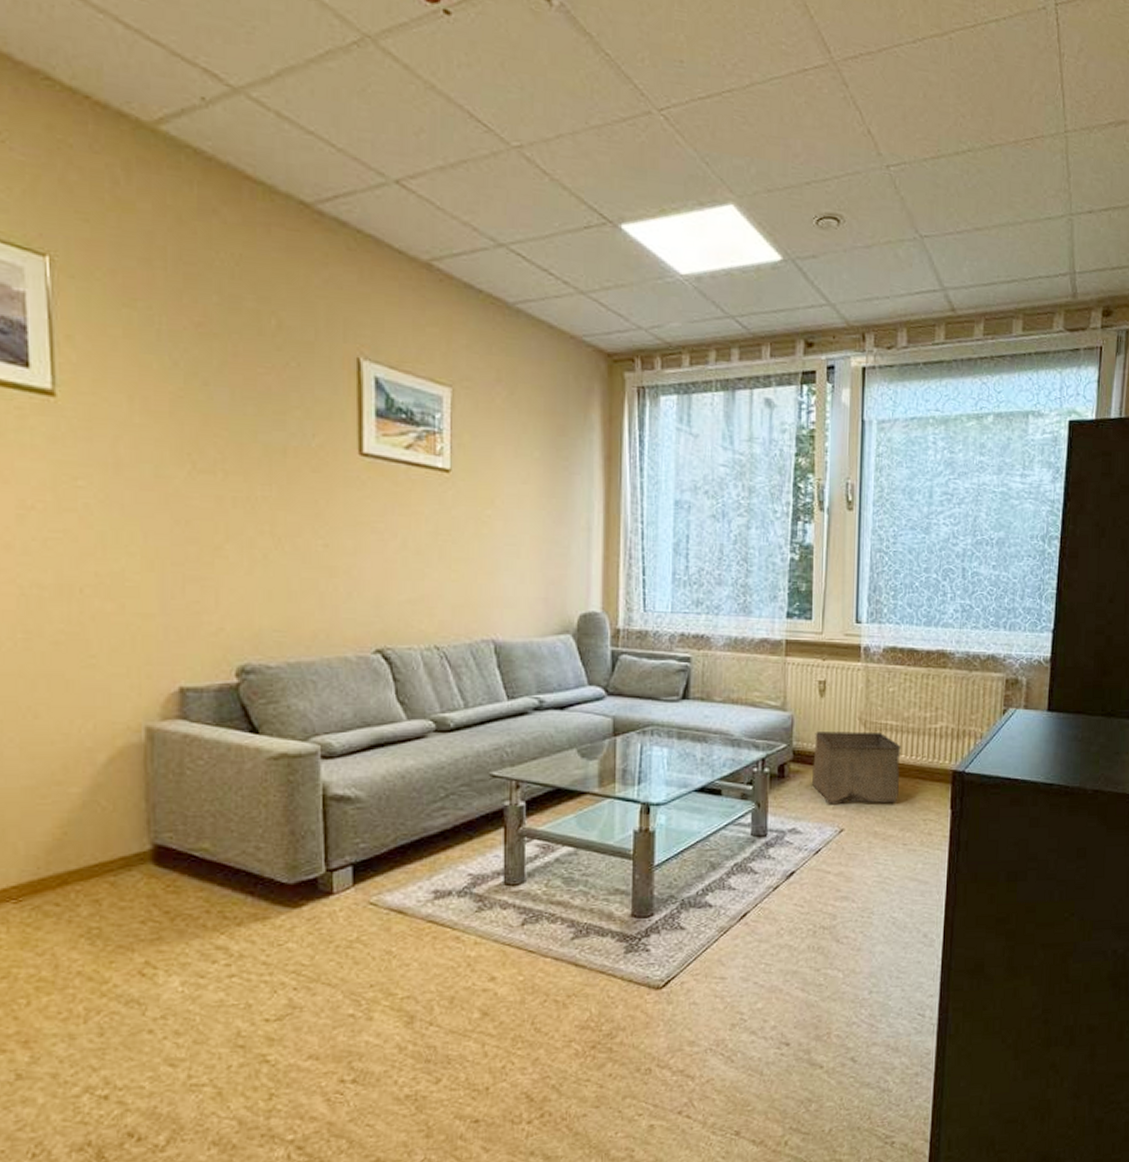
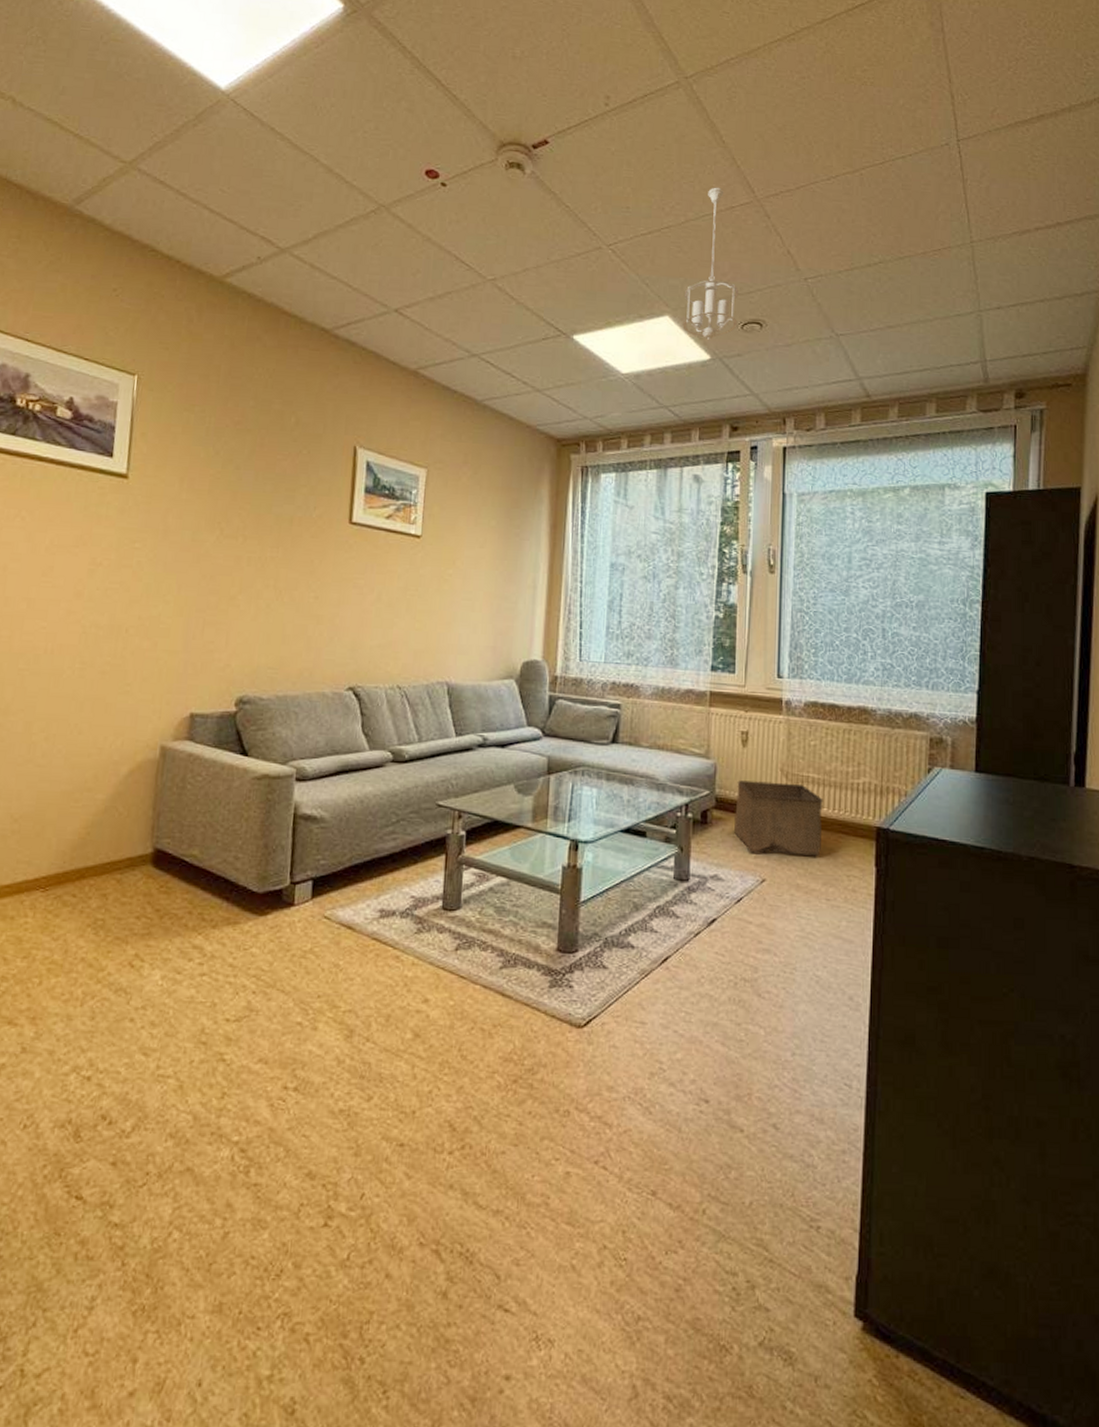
pendant light: none [749,42,813,237] -> present [682,187,739,340]

